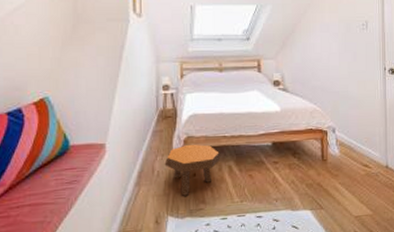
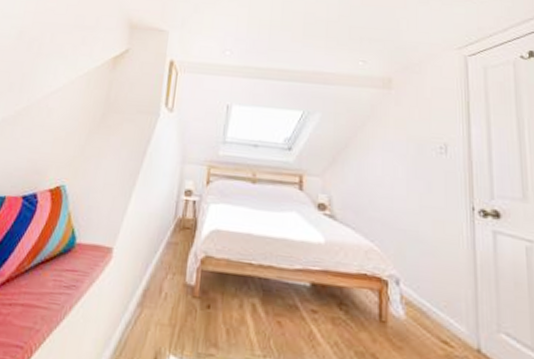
footstool: present [164,144,220,196] -> none [174,265,242,333]

